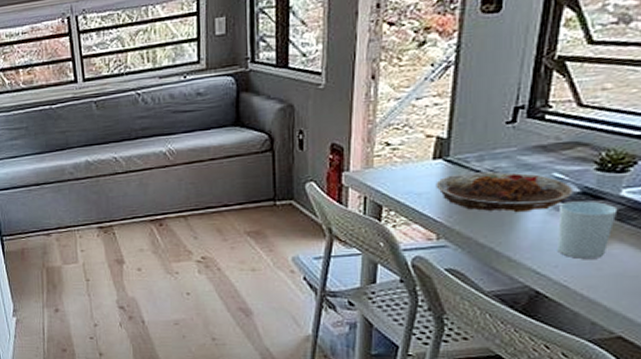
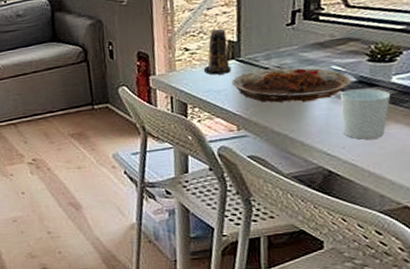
candle: none [404,122,437,175] -> present [203,28,232,75]

